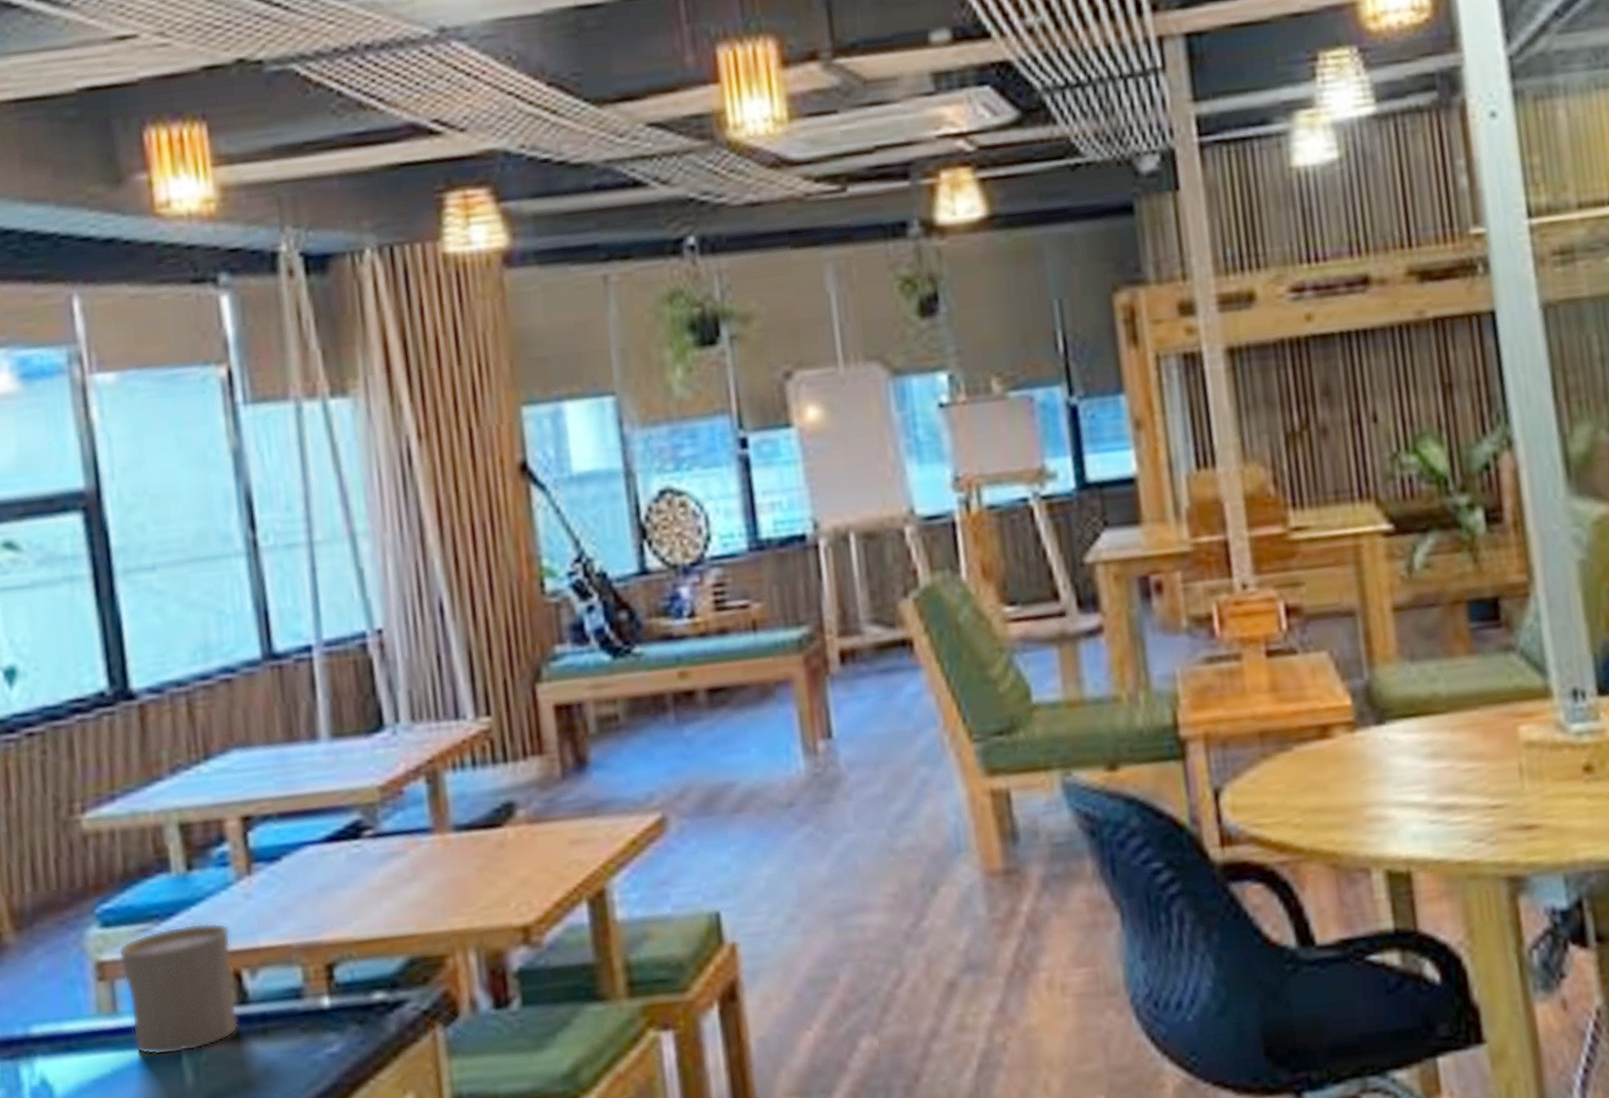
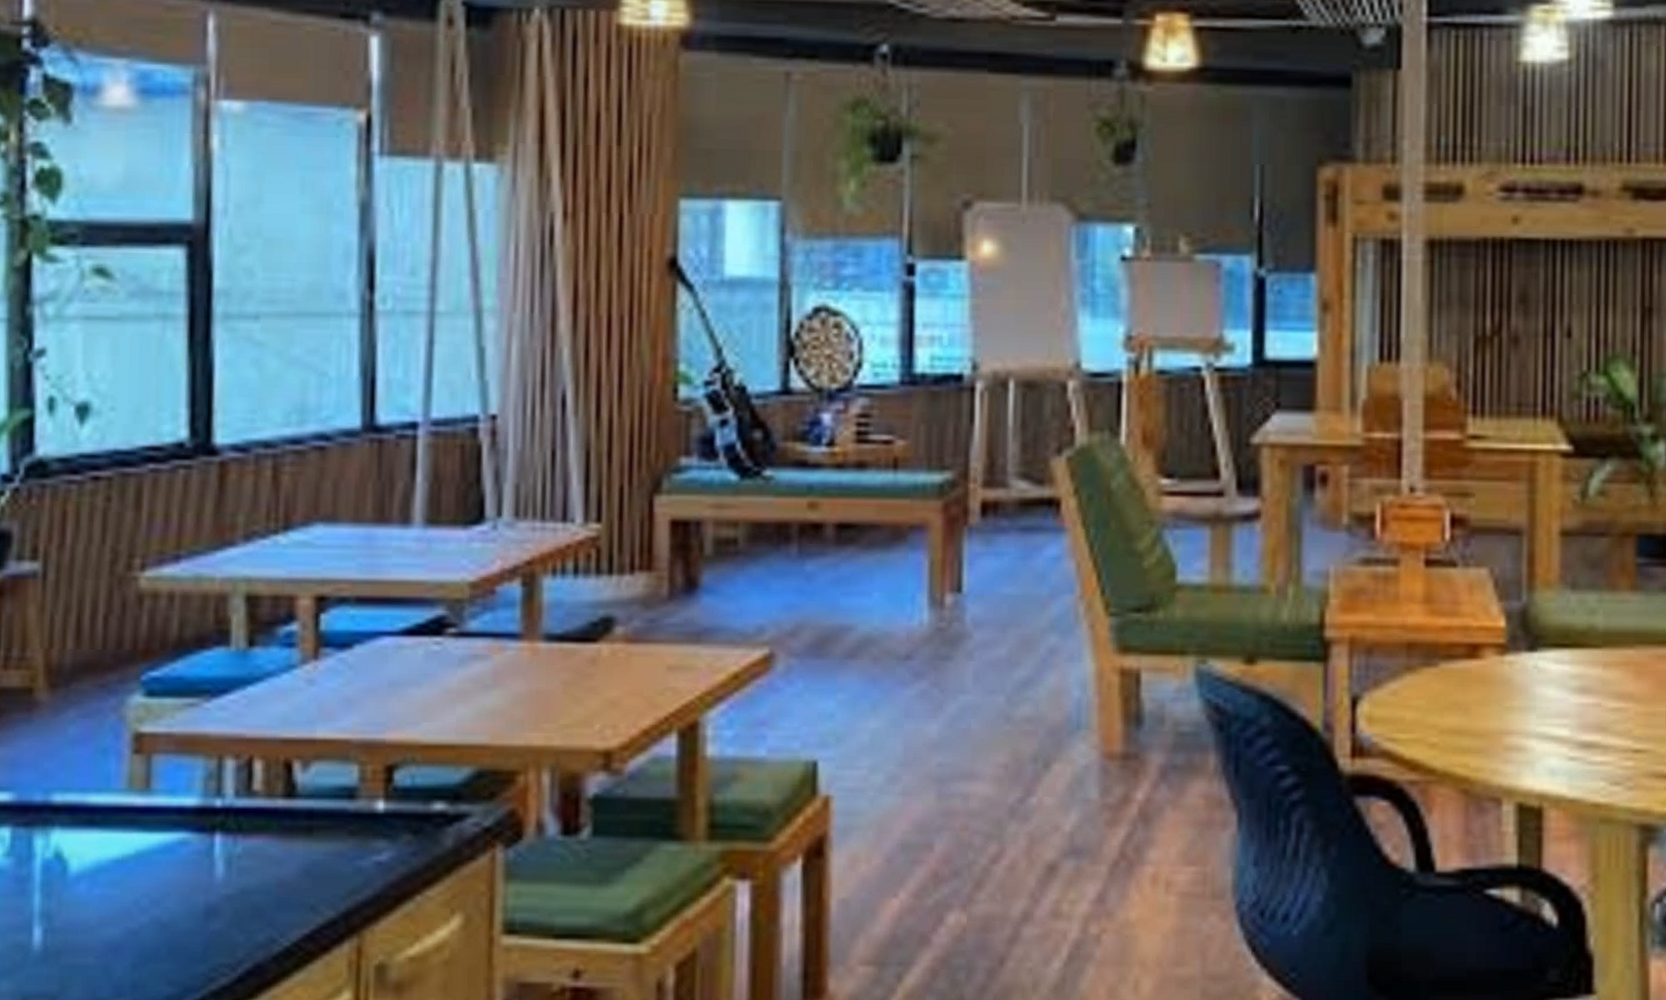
cup: present [118,922,238,1056] -> none [160,704,286,842]

